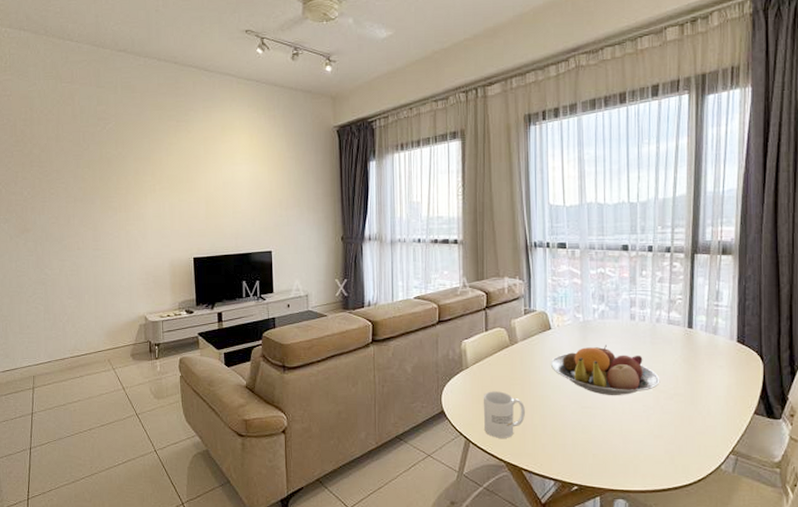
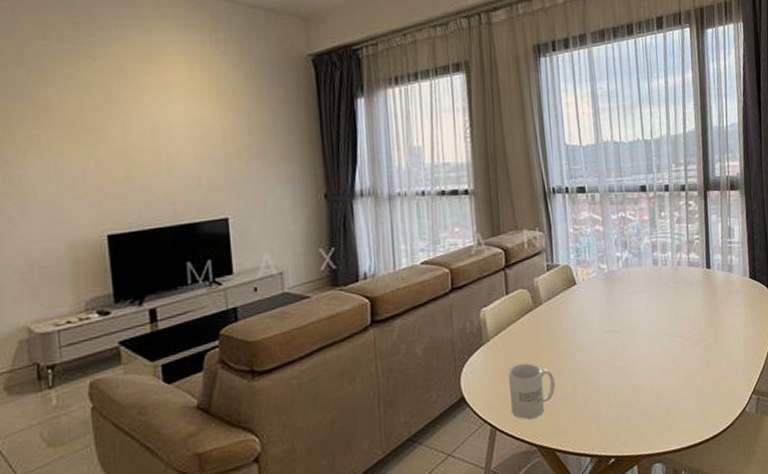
fruit bowl: present [550,345,660,395] -> none [577,295,686,351]

